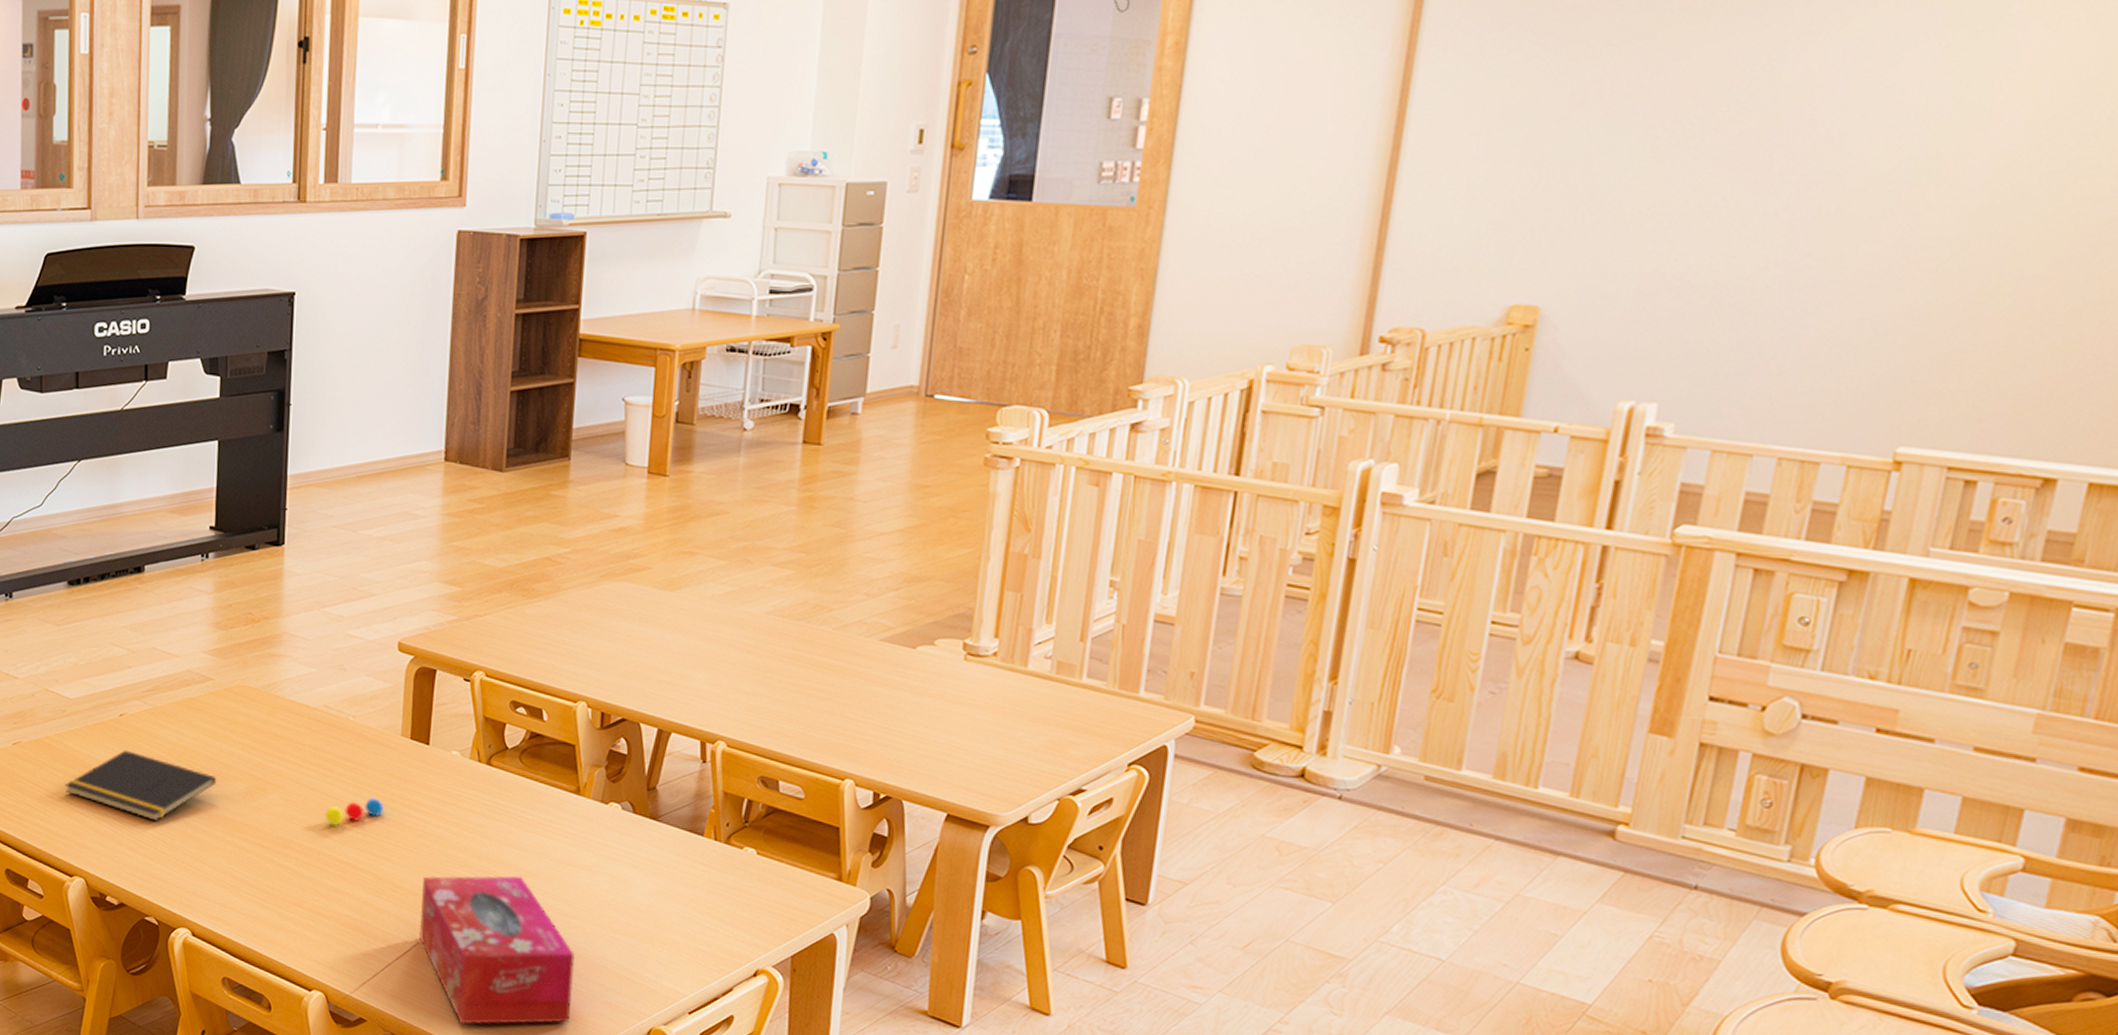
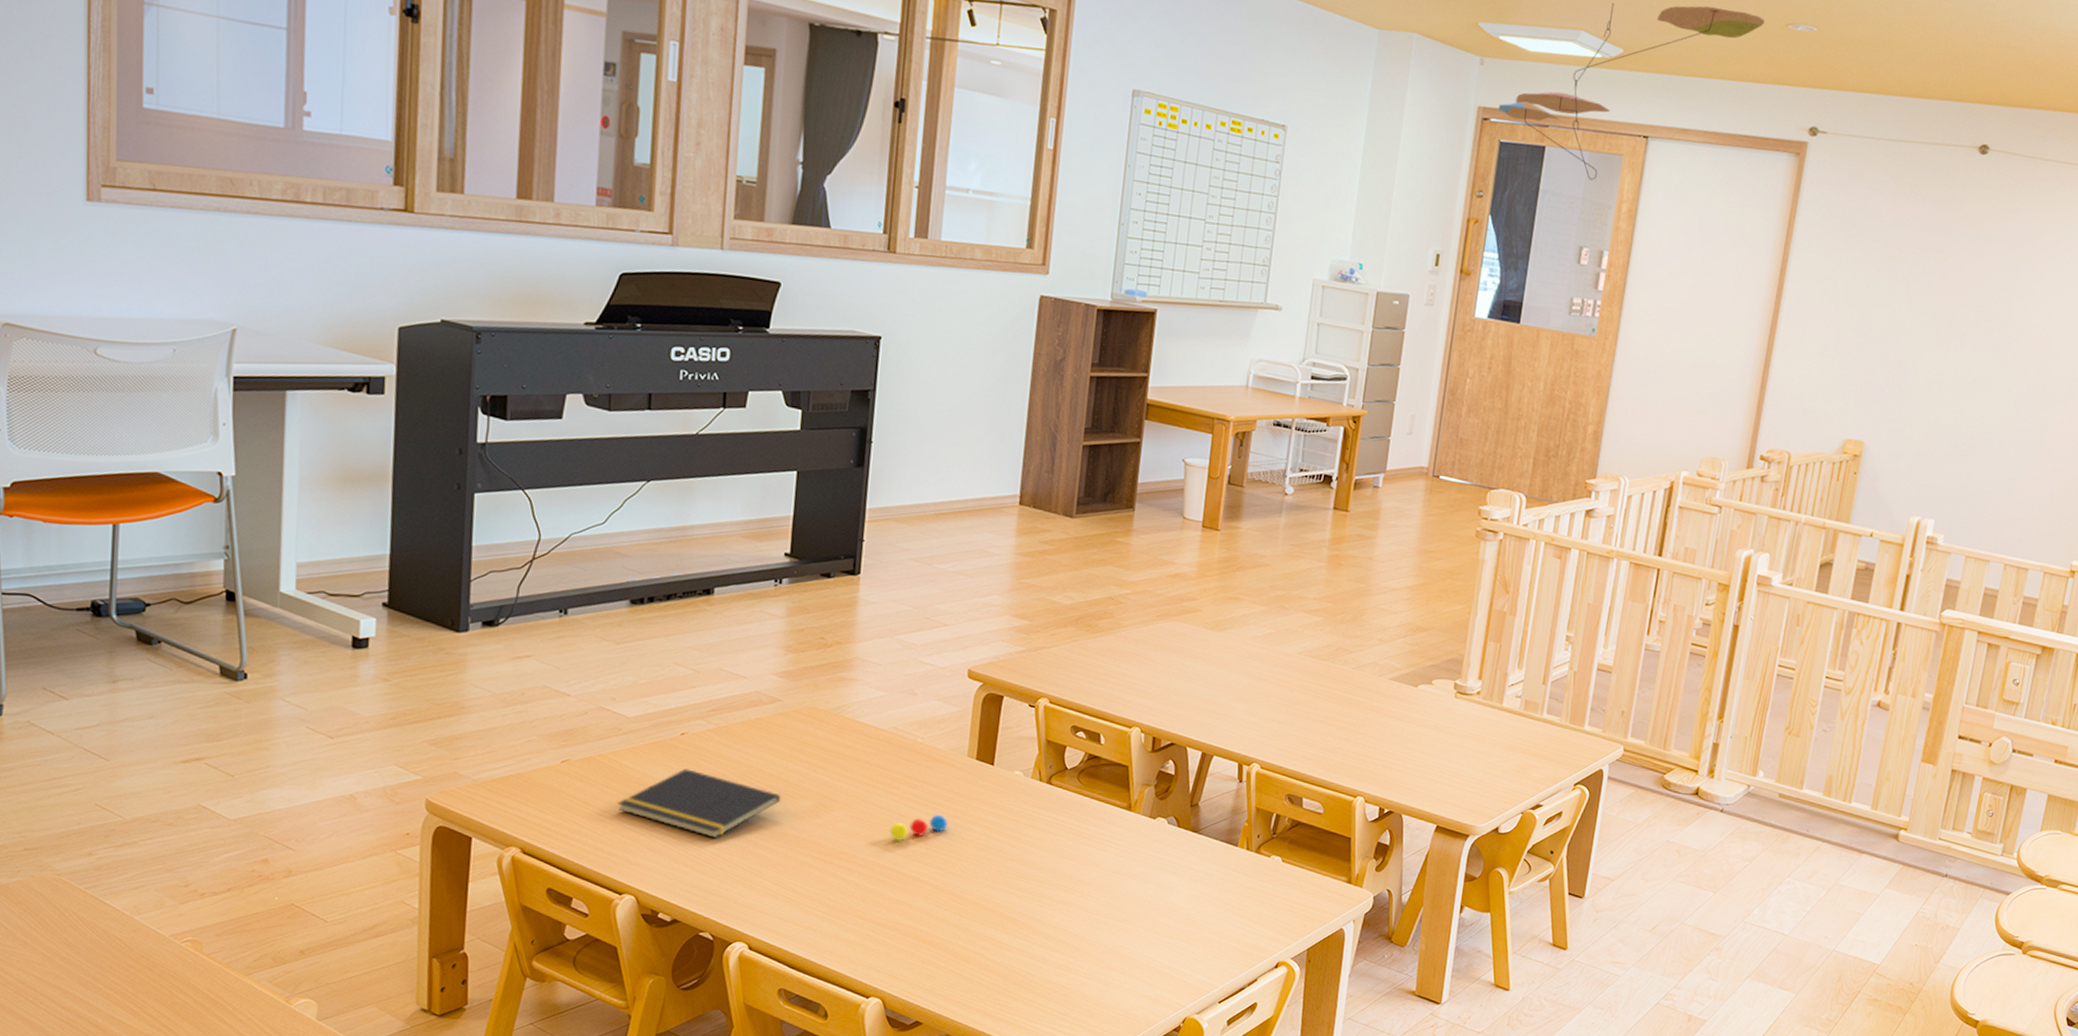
tissue box: present [419,875,575,1025] -> none [977,885,1120,1022]

